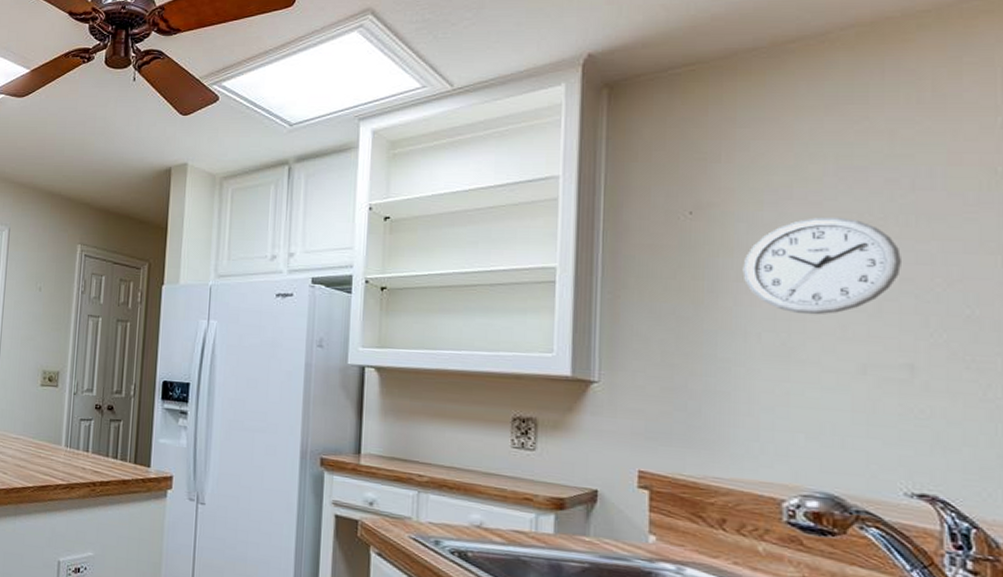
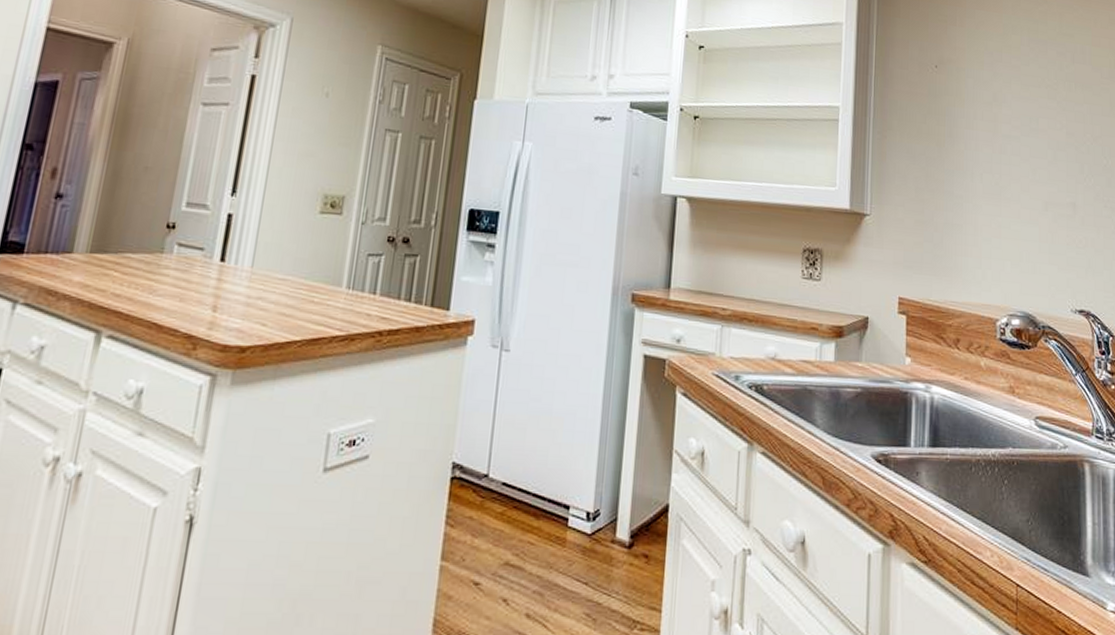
wall clock: present [742,216,901,315] -> none [970,78,1067,160]

